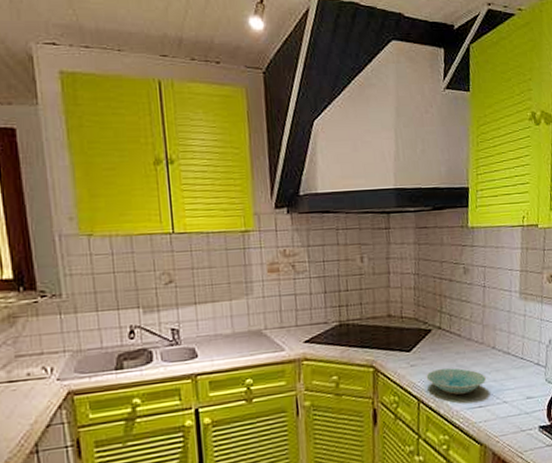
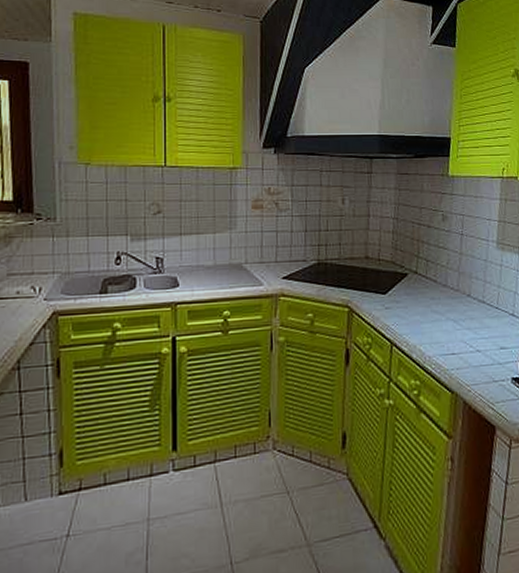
bowl: present [426,368,486,395] -> none [400,313,460,340]

